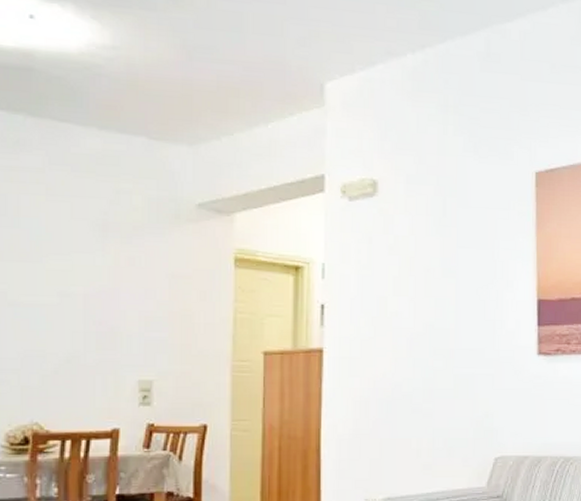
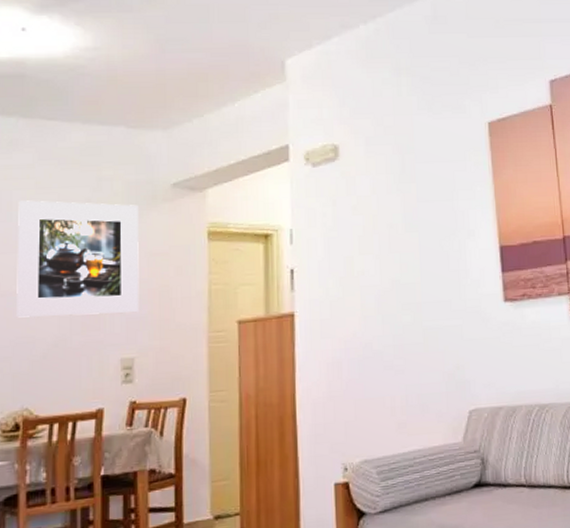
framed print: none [25,206,160,335] -> present [17,200,139,318]

